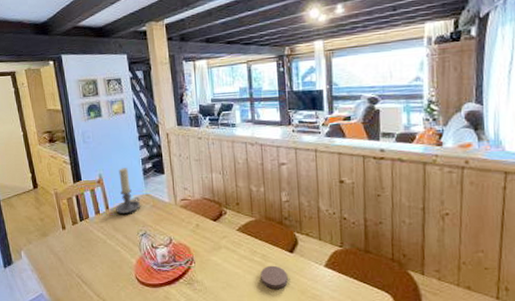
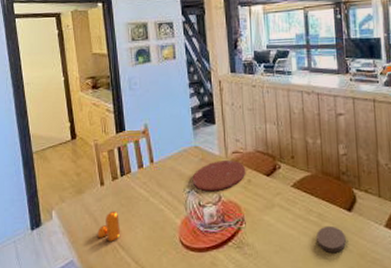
pepper shaker: none [62,251,83,278] -> present [97,210,121,242]
candle holder: present [116,168,140,214] -> none [161,117,188,168]
plate: none [145,207,195,235] -> present [192,160,246,192]

